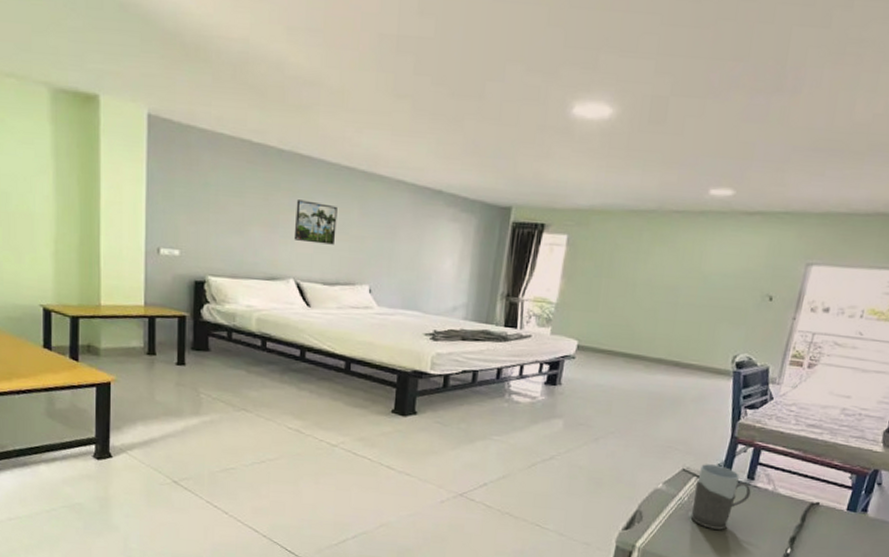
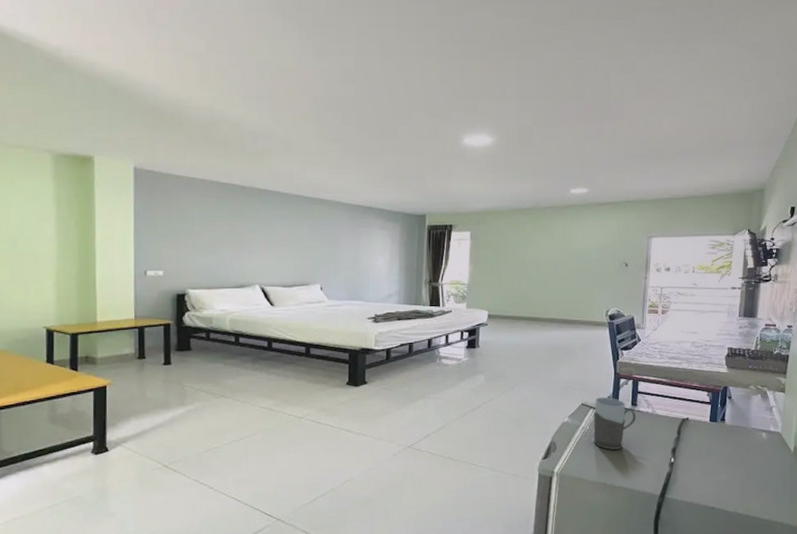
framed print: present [293,200,337,245] -> none [257,223,291,256]

